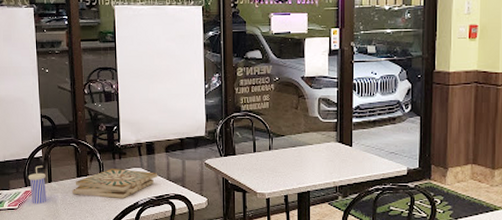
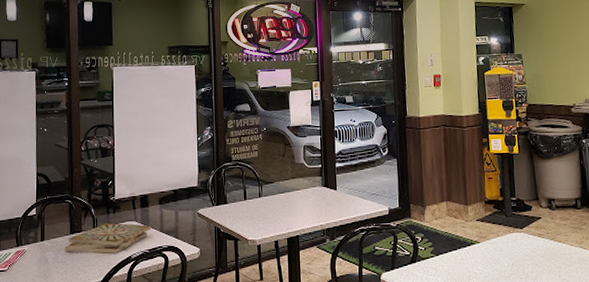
beverage cup: present [27,165,47,205] -> none [20,224,39,265]

